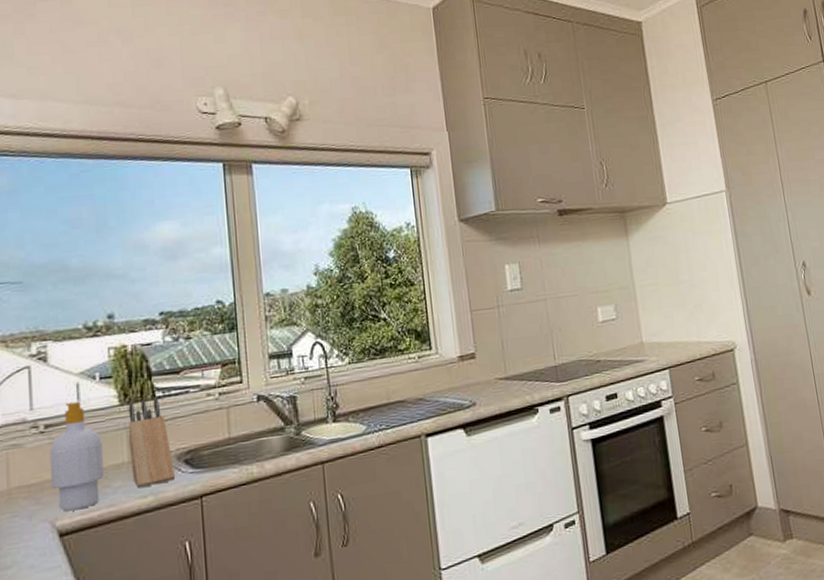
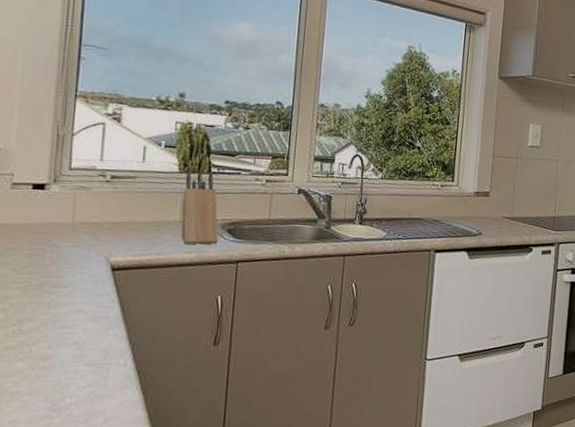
soap bottle: present [49,401,105,512] -> none [110,161,160,252]

